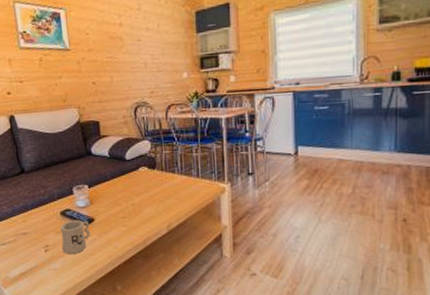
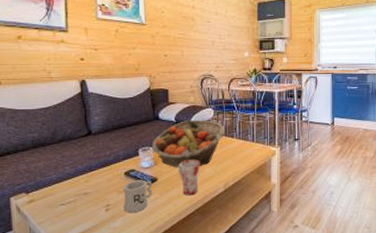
fruit basket: none [86,154,164,207] -> present [151,120,224,168]
mug: none [114,198,140,238] -> present [177,159,201,196]

